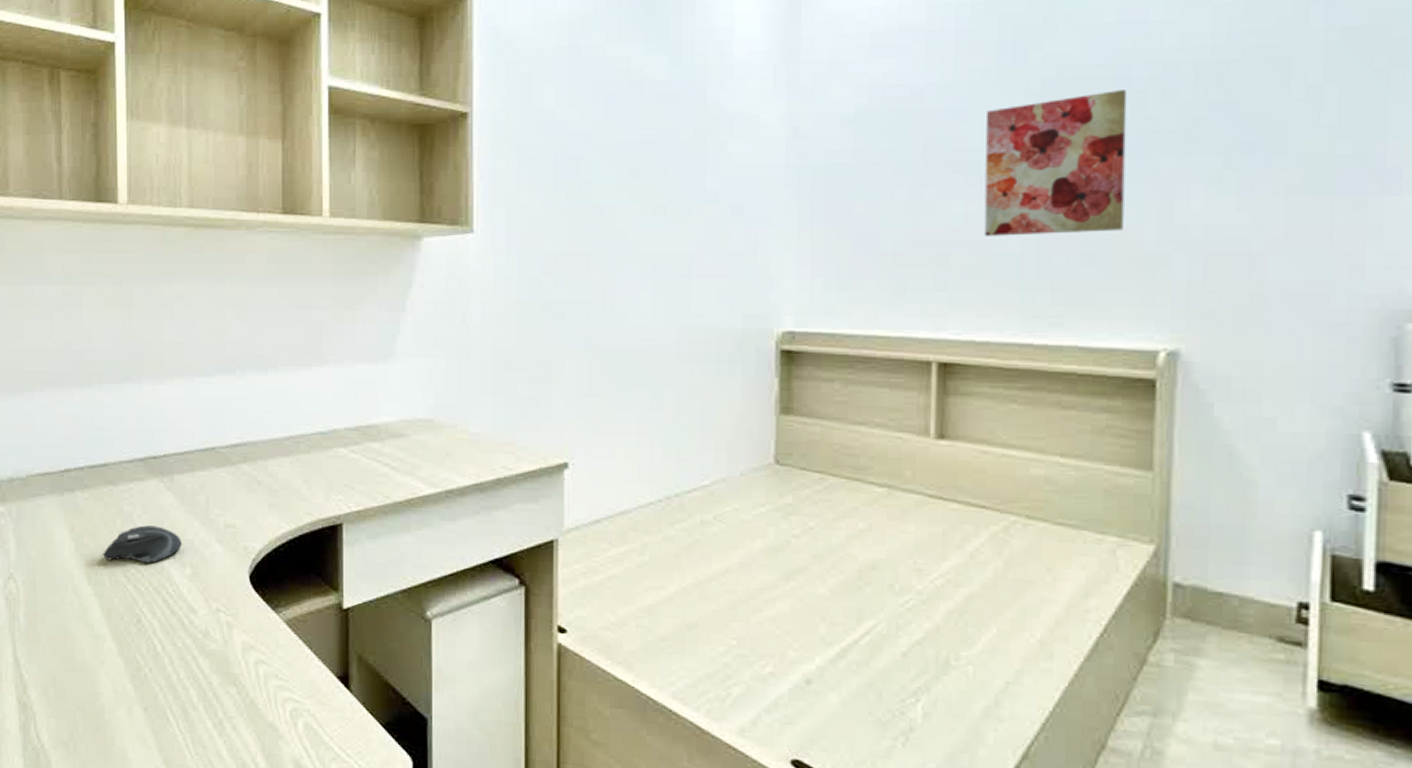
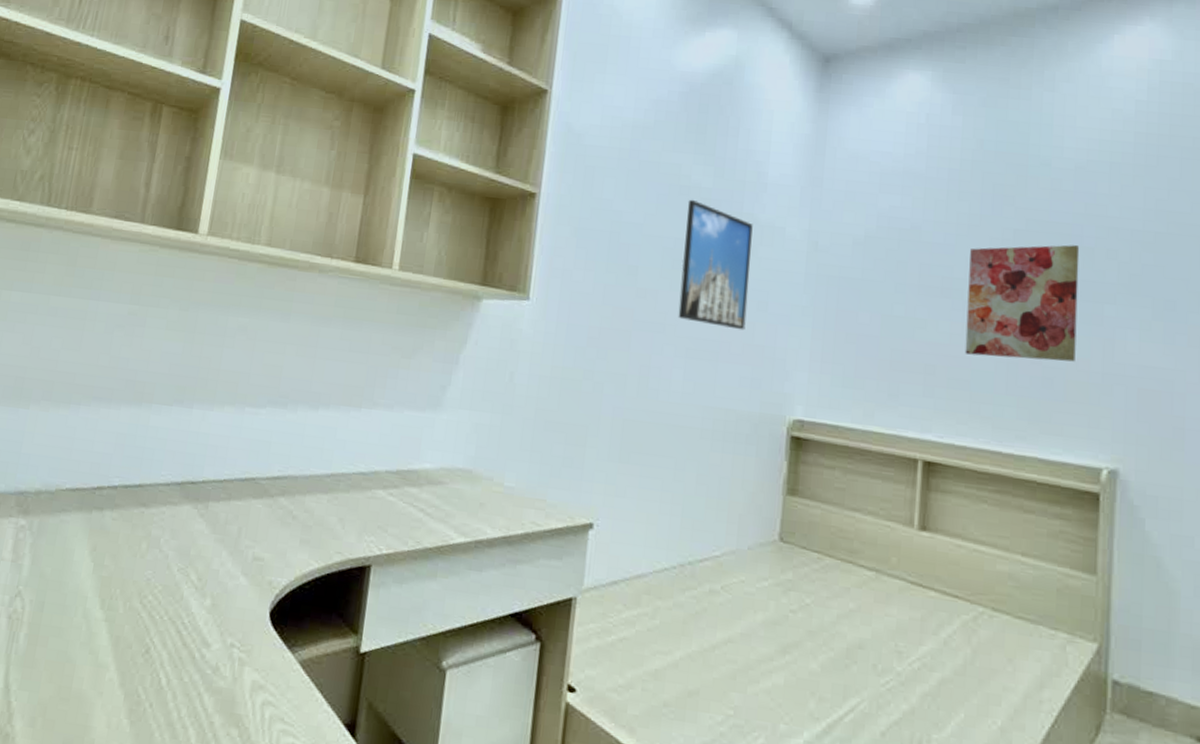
computer mouse: present [103,525,182,564] -> none [121,551,207,592]
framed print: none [640,96,720,239] -> present [678,199,753,330]

